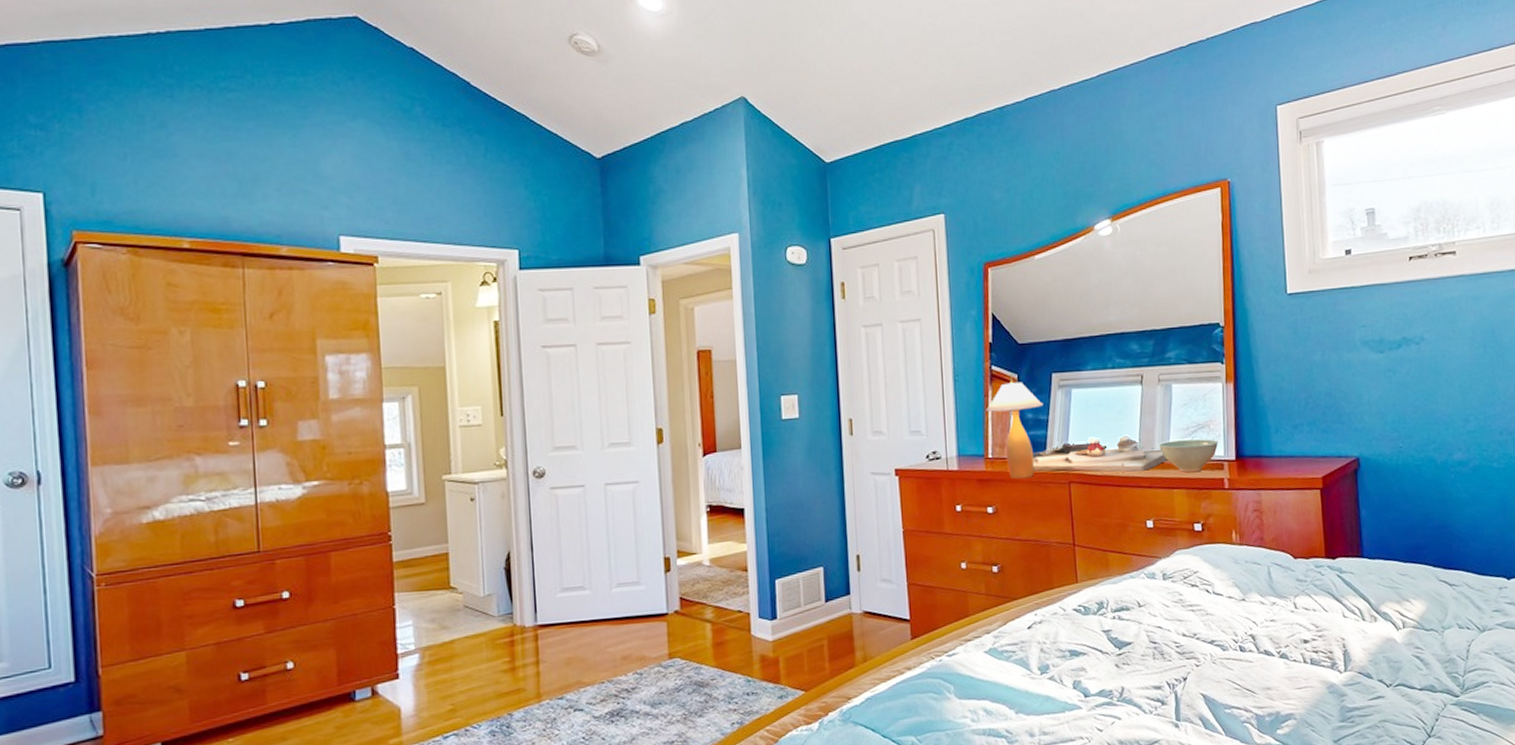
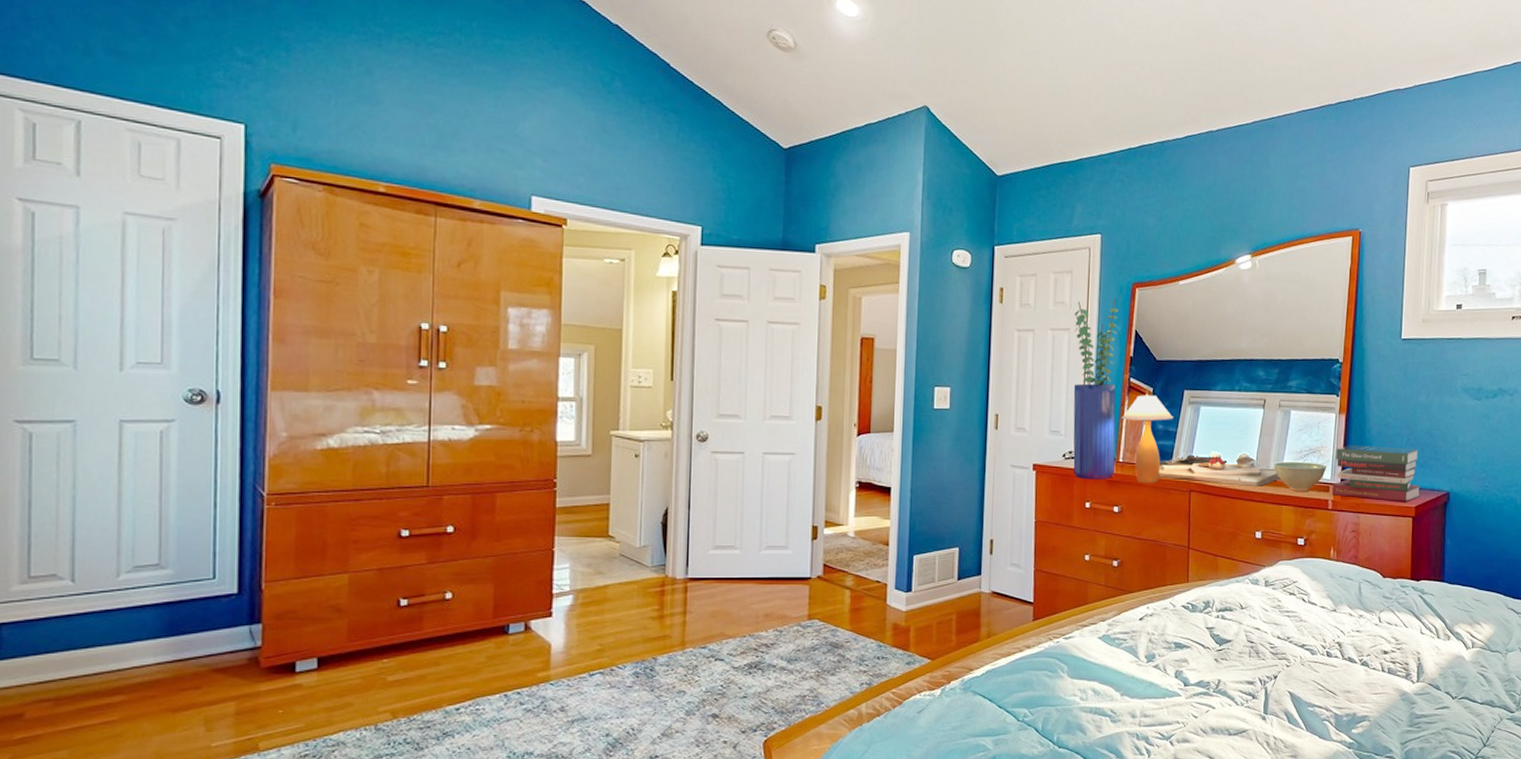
vase: none [923,281,984,481] -> present [1073,298,1119,481]
books: none [1226,412,1327,475] -> present [1332,445,1421,504]

